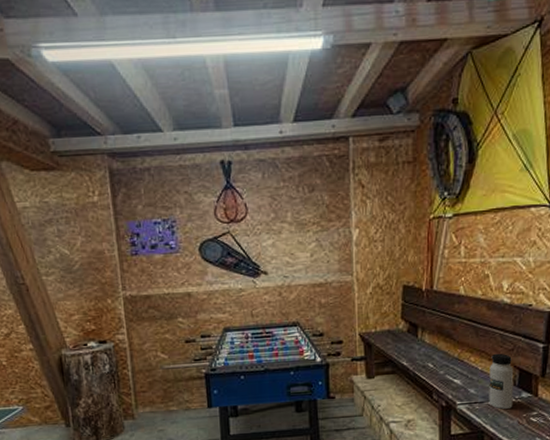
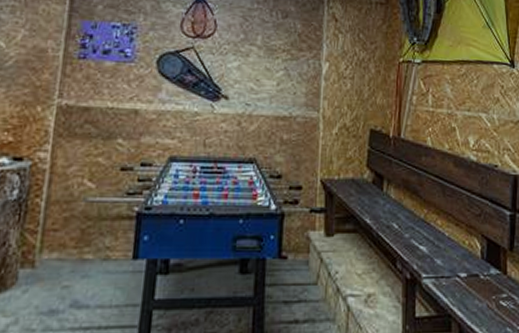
water bottle: present [489,353,514,409] -> none [456,218,482,287]

